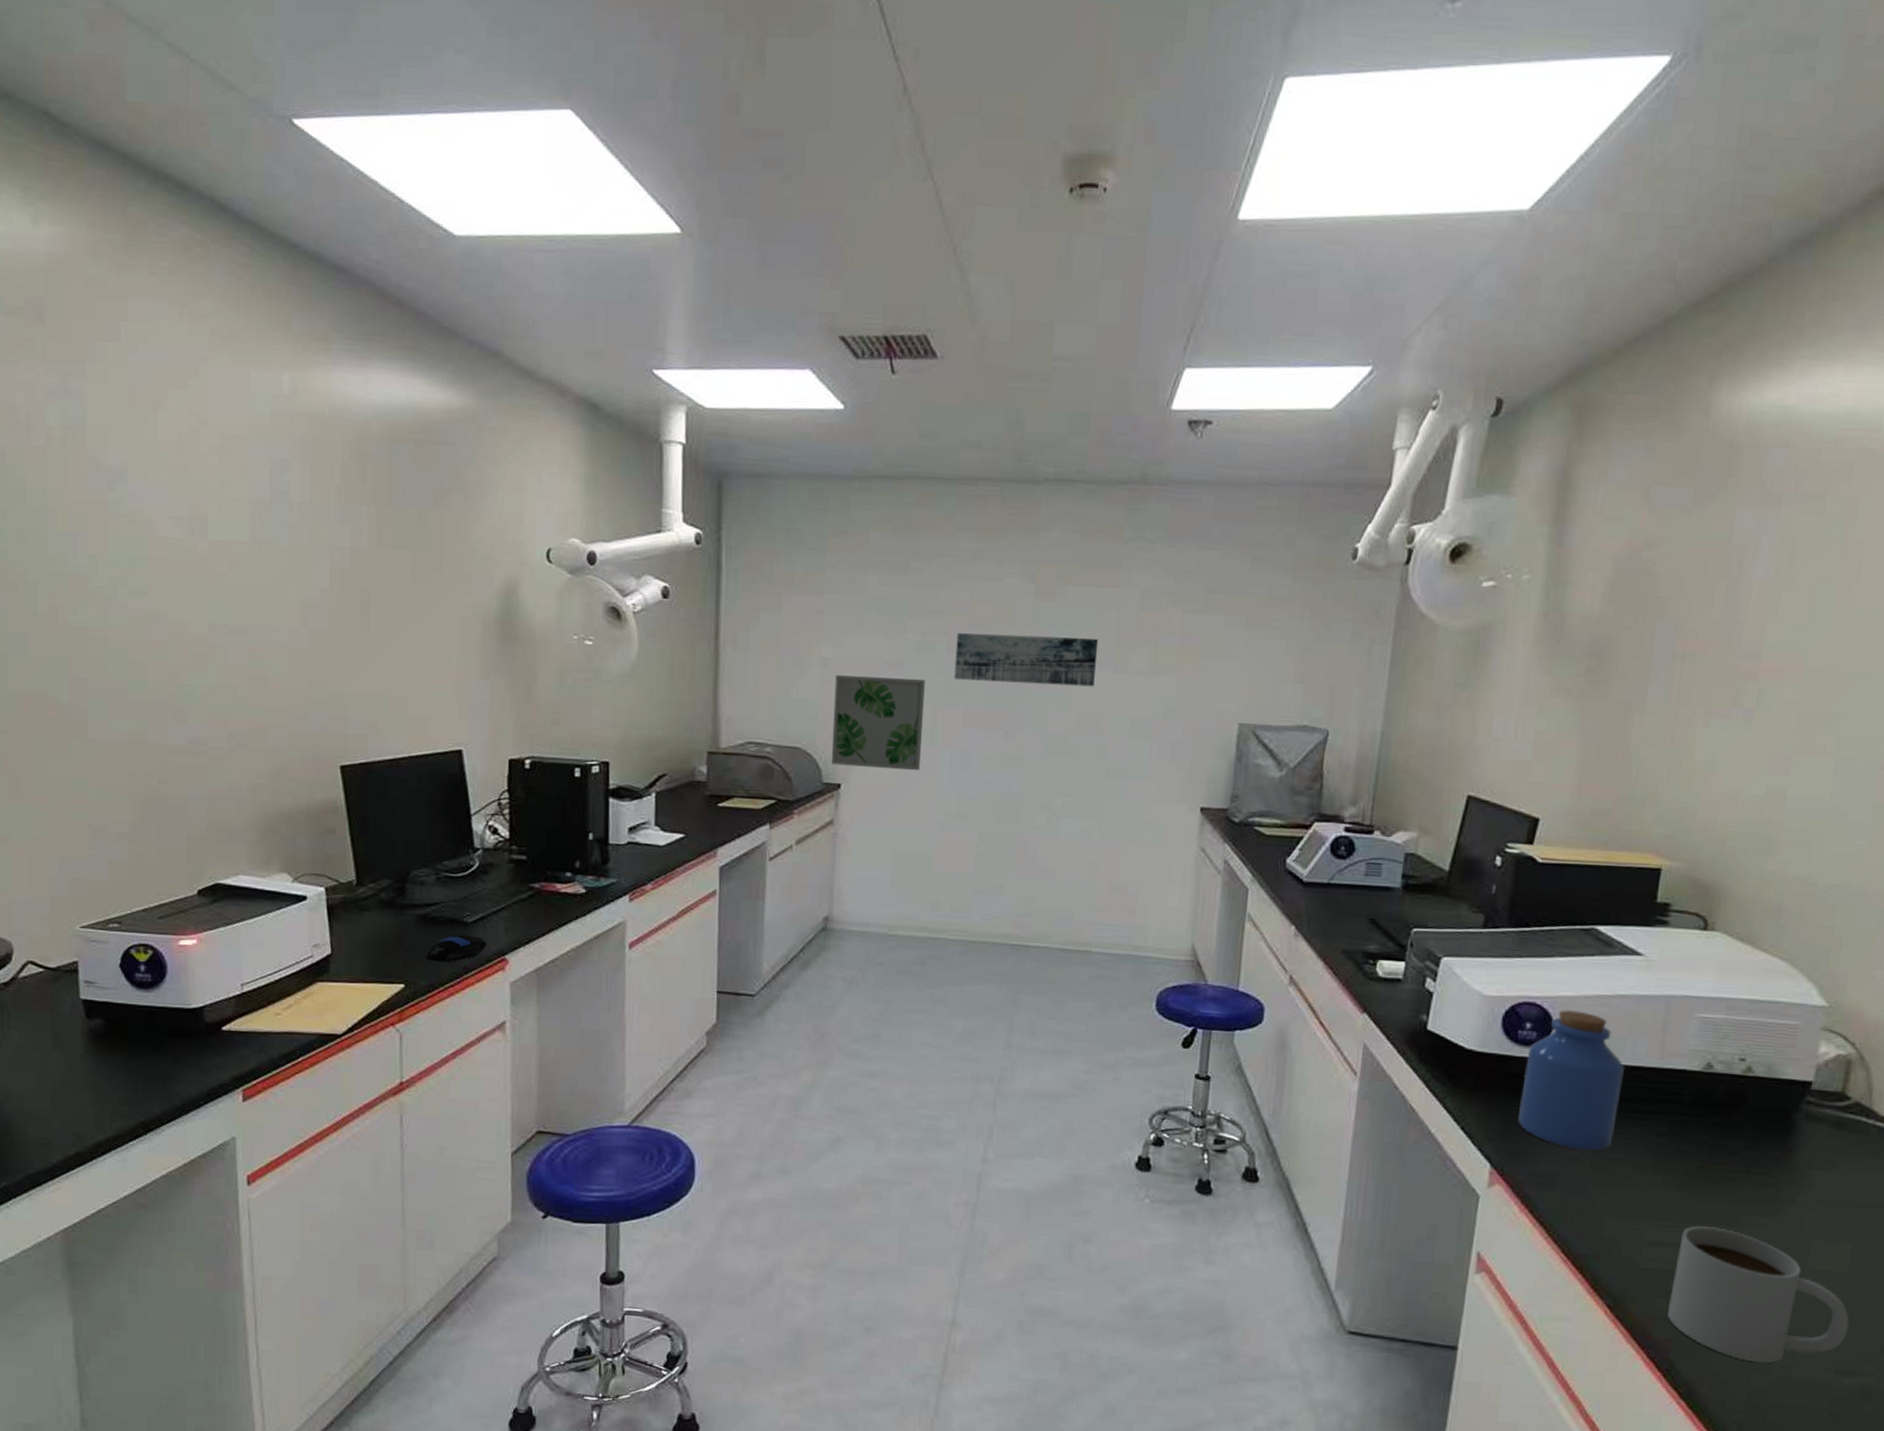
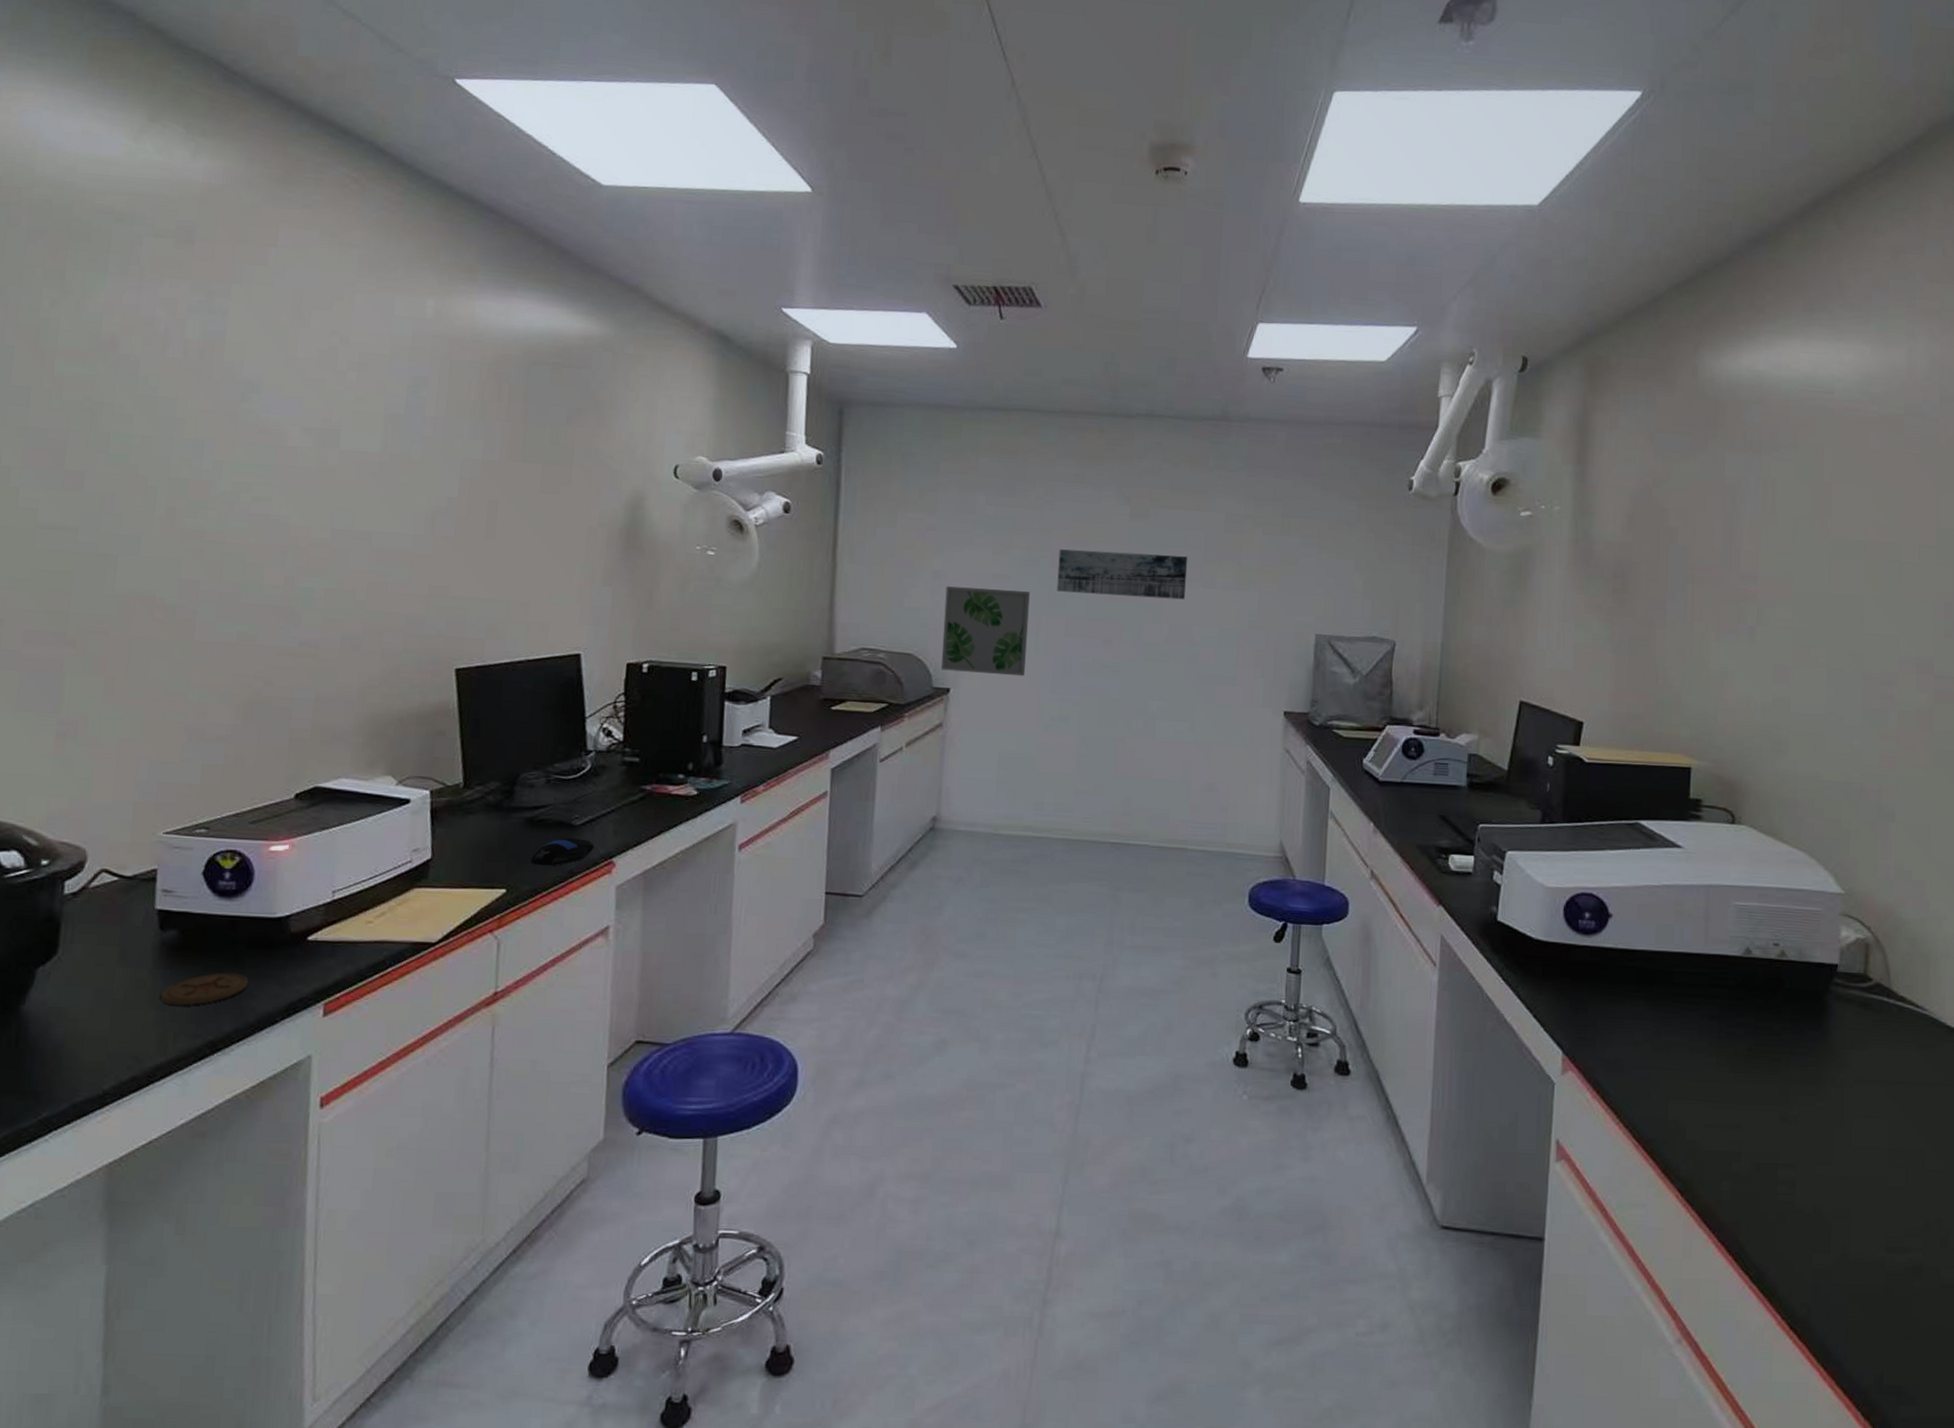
coaster: none [94,1059,172,1089] -> present [161,972,249,1006]
jar: present [1518,1009,1625,1151] -> none [1584,899,1675,1035]
mug: present [1667,1226,1850,1363] -> none [1733,1107,1894,1243]

